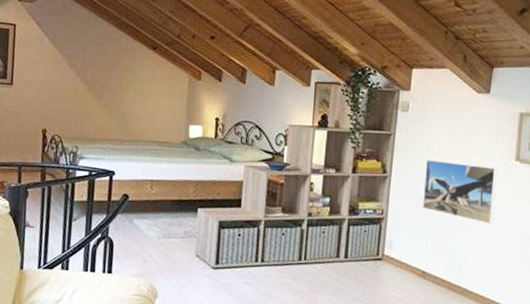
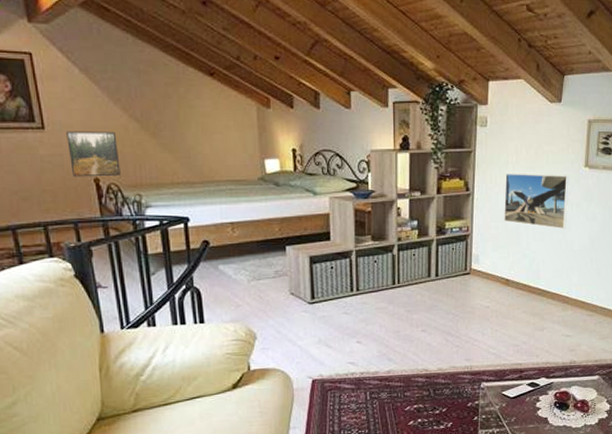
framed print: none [26,88,67,129] -> present [66,131,121,177]

